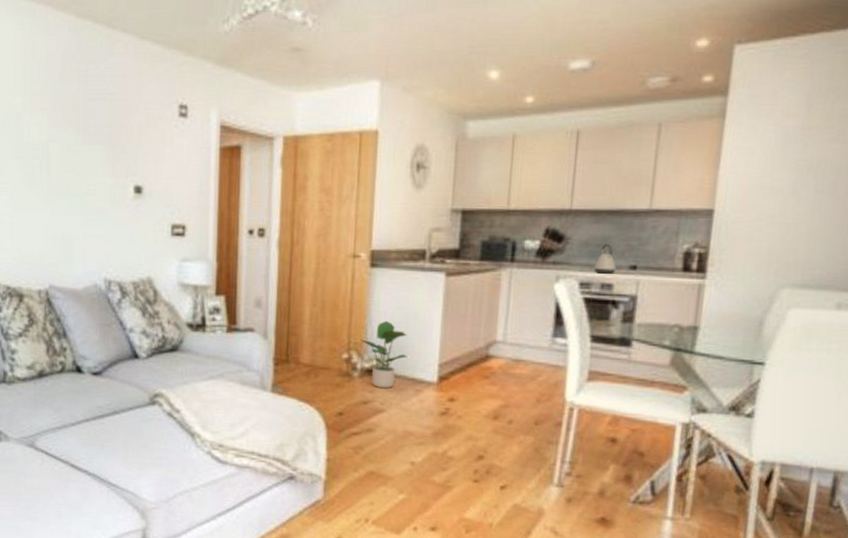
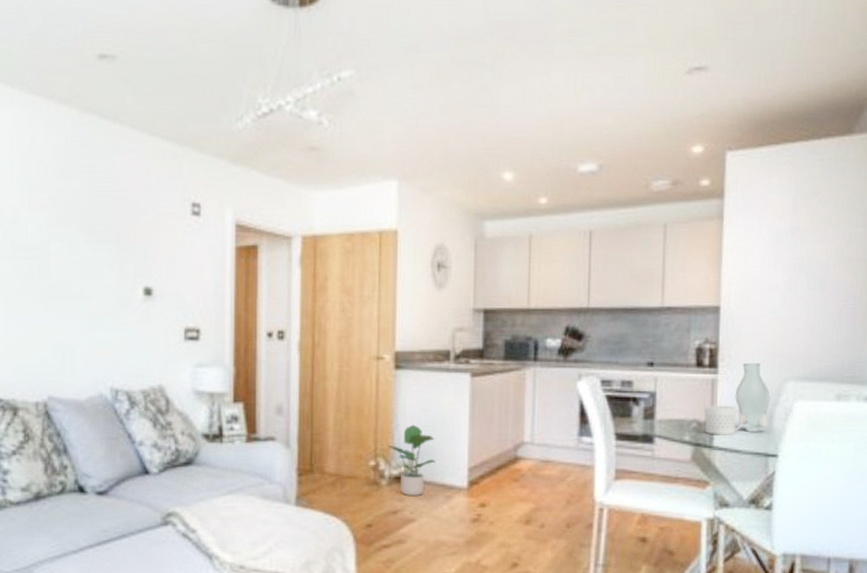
kettle: present [593,244,617,274] -> none [614,341,635,371]
mug: none [687,310,730,342] -> present [703,405,743,435]
vase: none [722,268,763,339] -> present [735,362,771,432]

